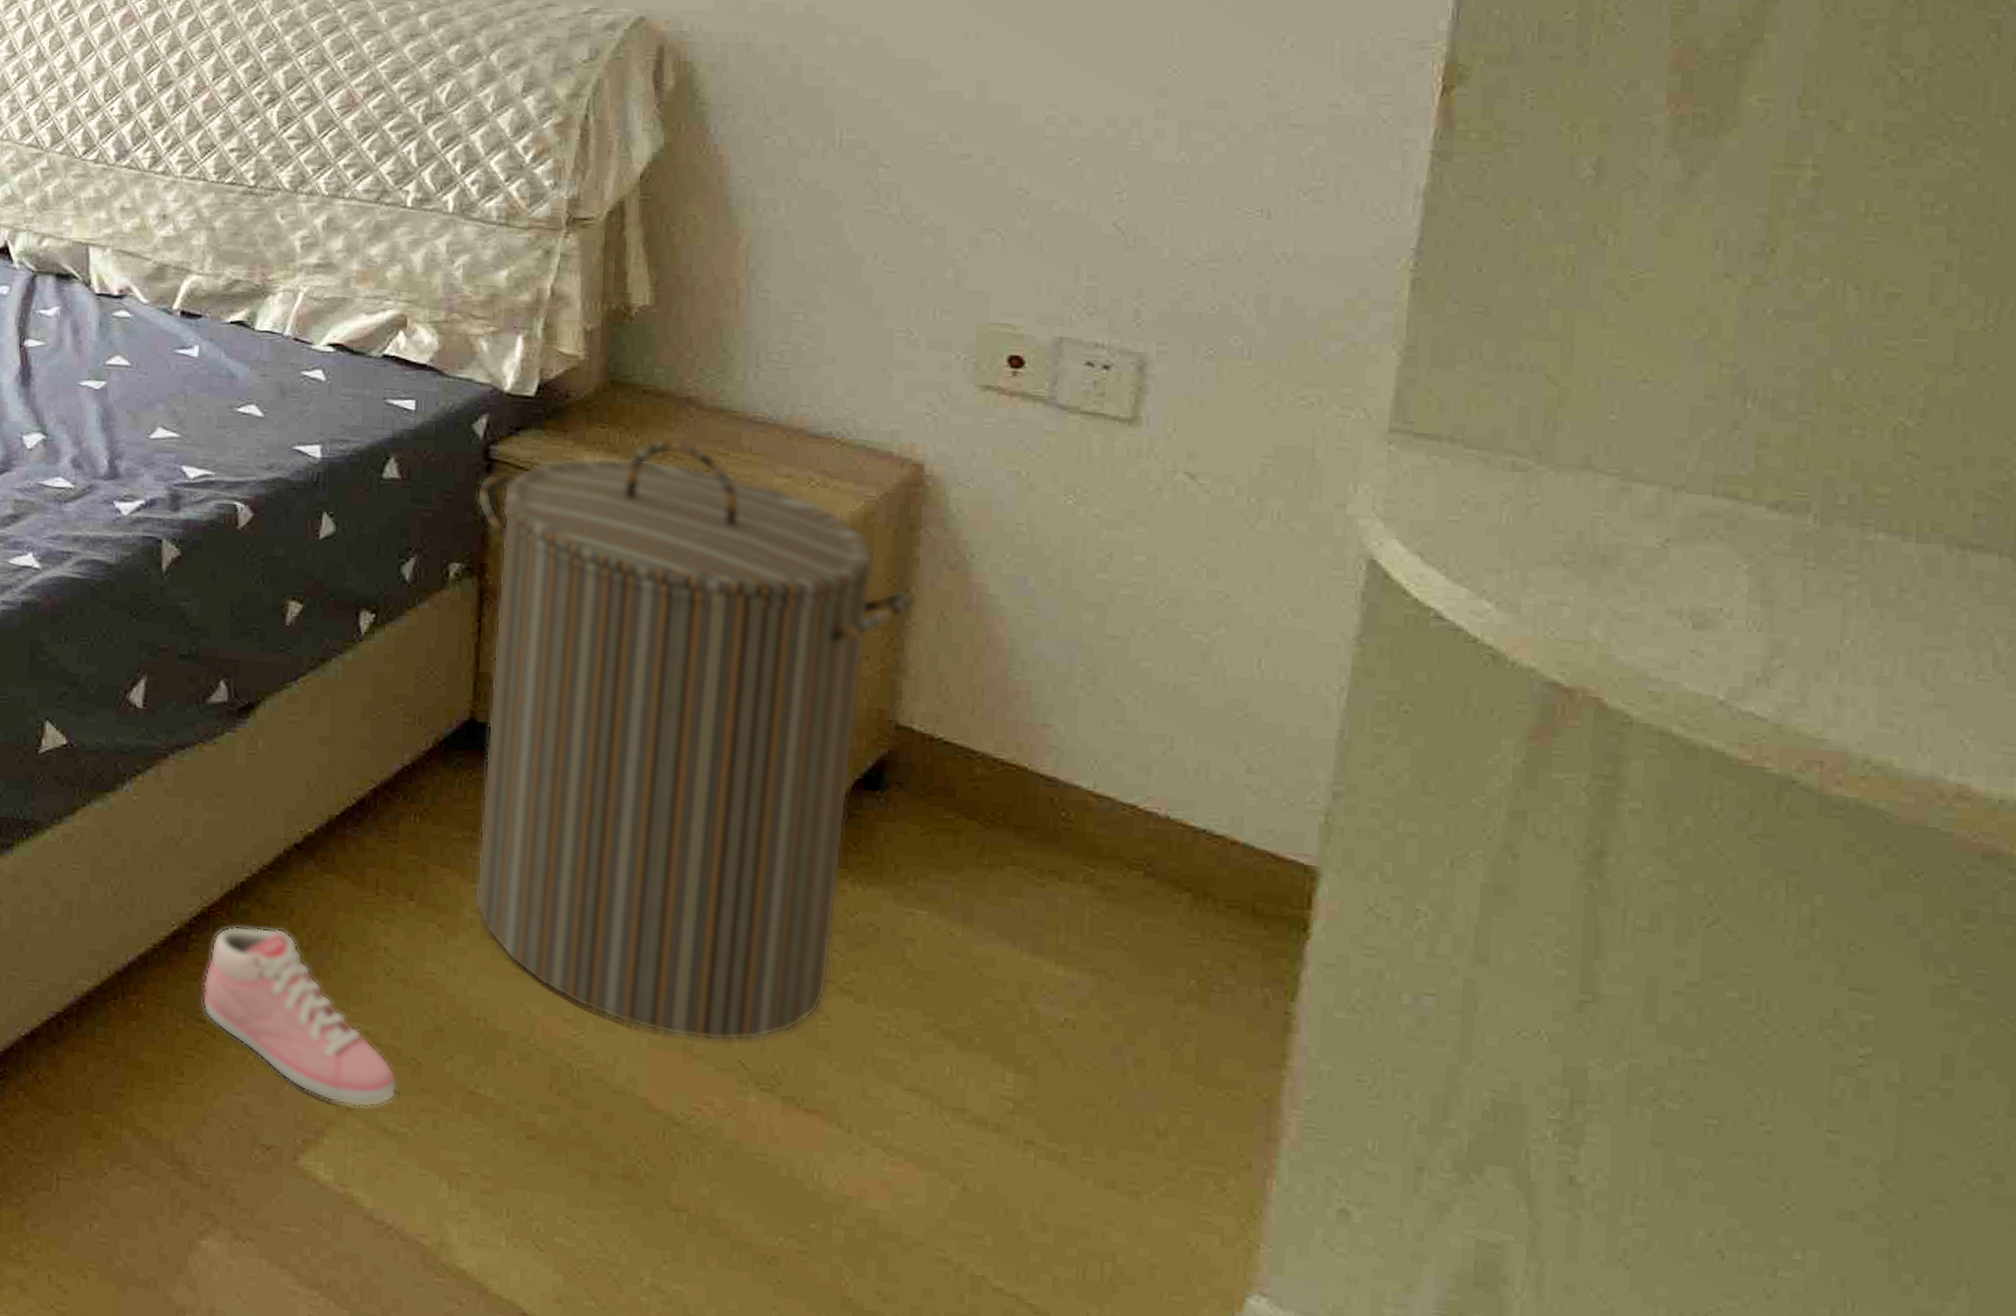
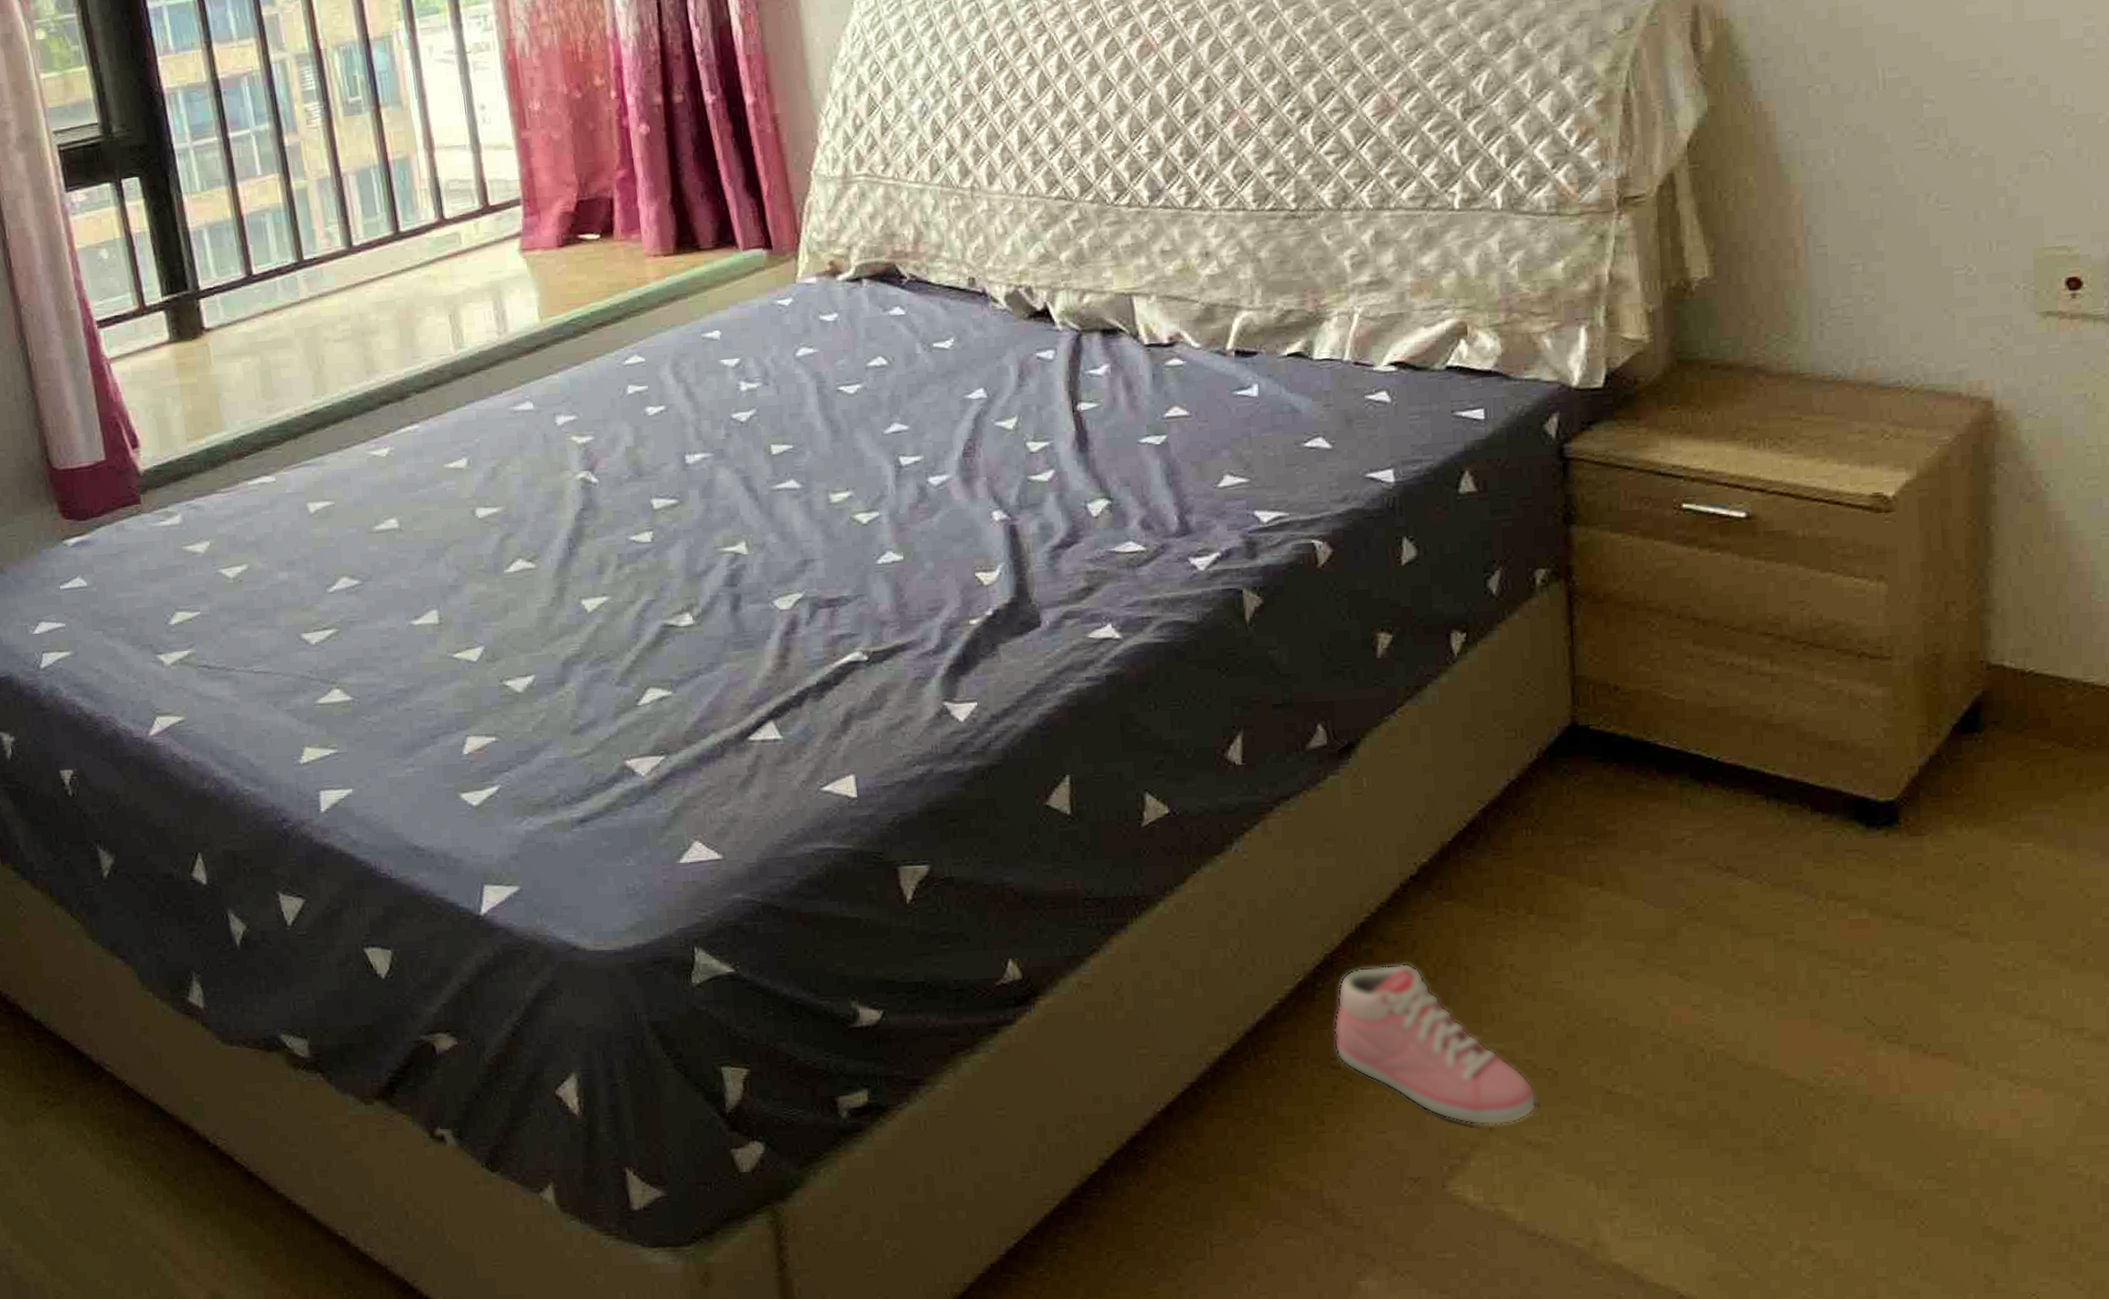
laundry hamper: present [474,440,918,1042] -> none [1555,412,1998,1004]

